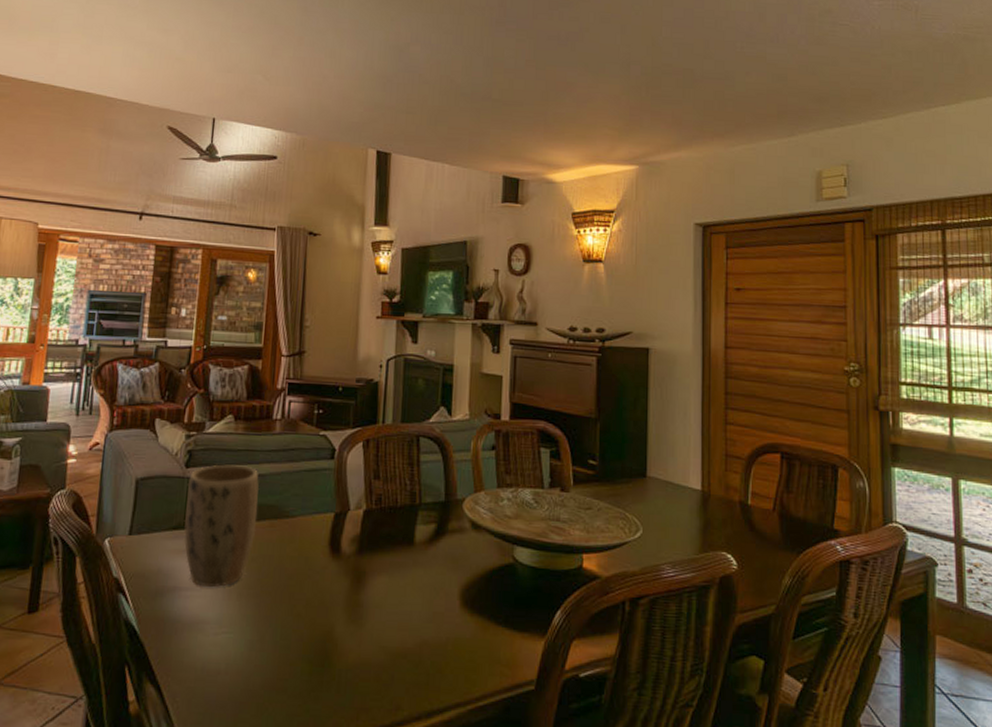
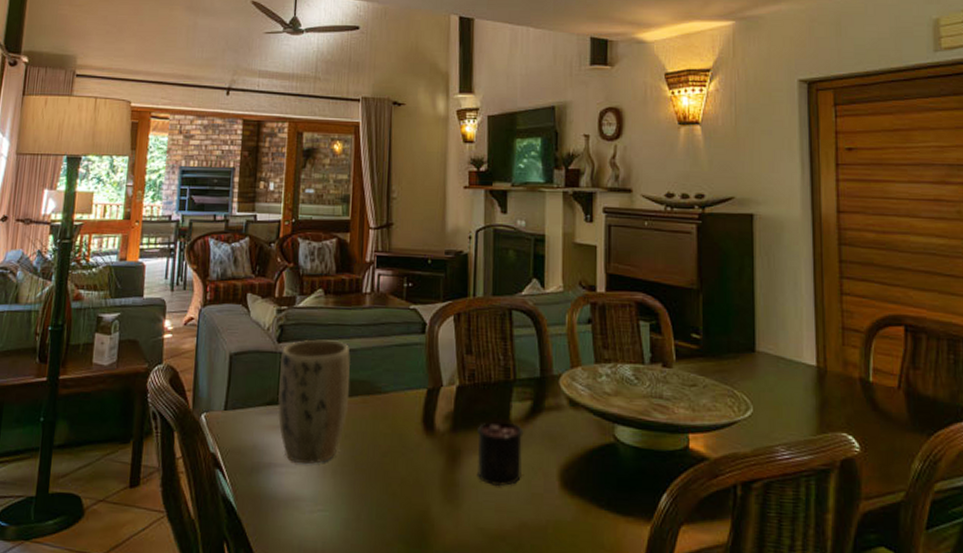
candle: none [381,528,427,607] -> present [476,404,524,487]

